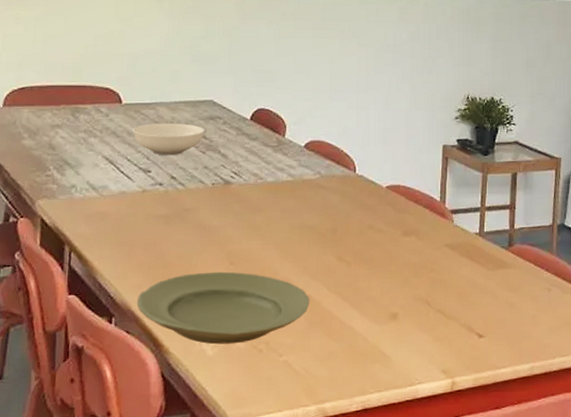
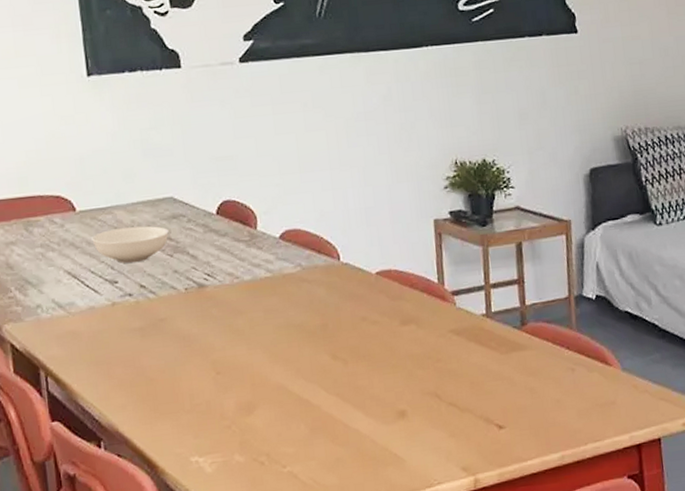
plate: present [136,271,310,345] -> none [123,381,309,461]

